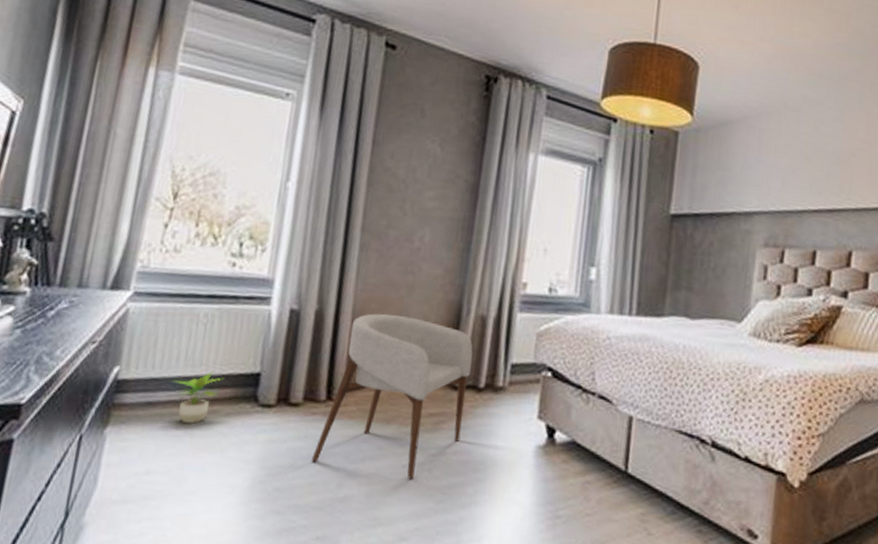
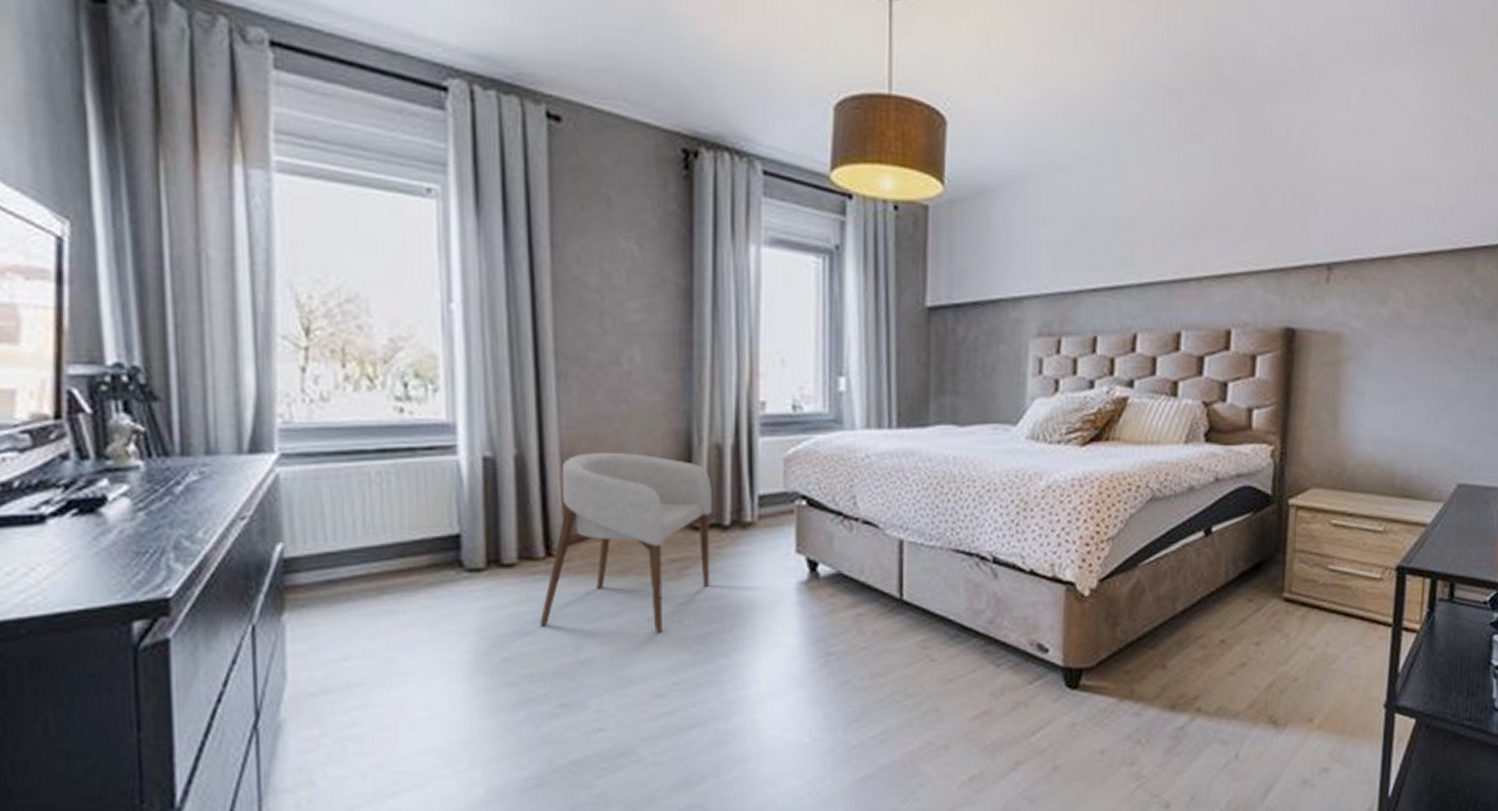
potted plant: present [174,372,224,424] -> none [356,539,416,600]

